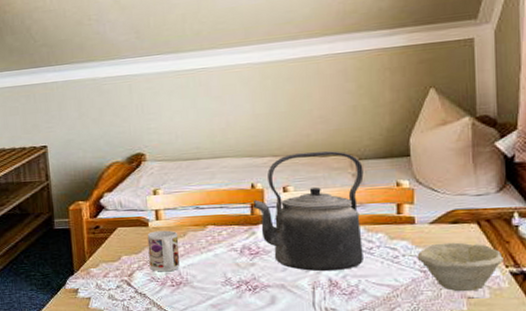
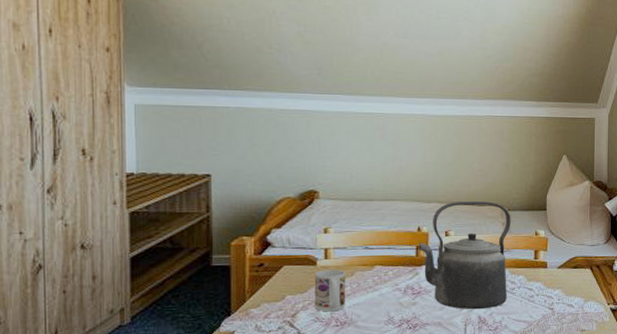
bowl: present [417,242,503,292] -> none [547,284,607,326]

